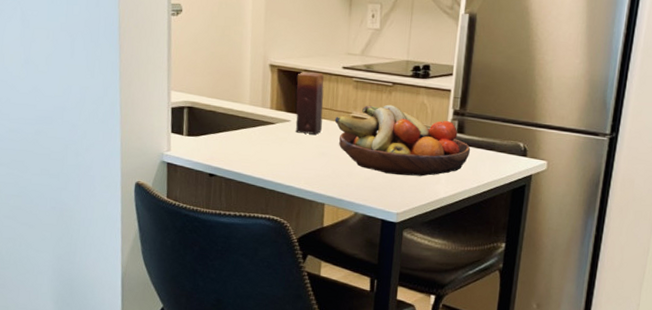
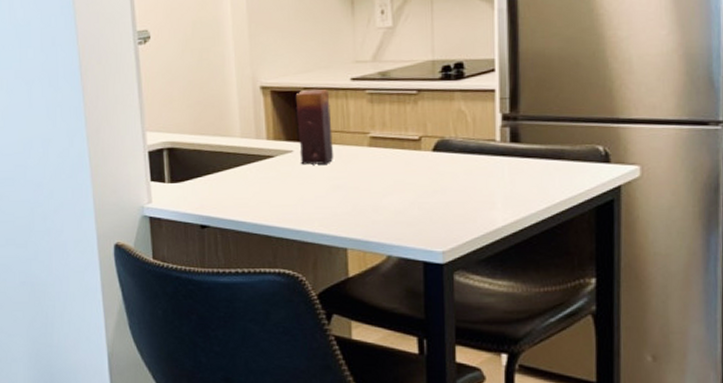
fruit bowl: present [334,104,471,177] -> none [348,117,532,204]

